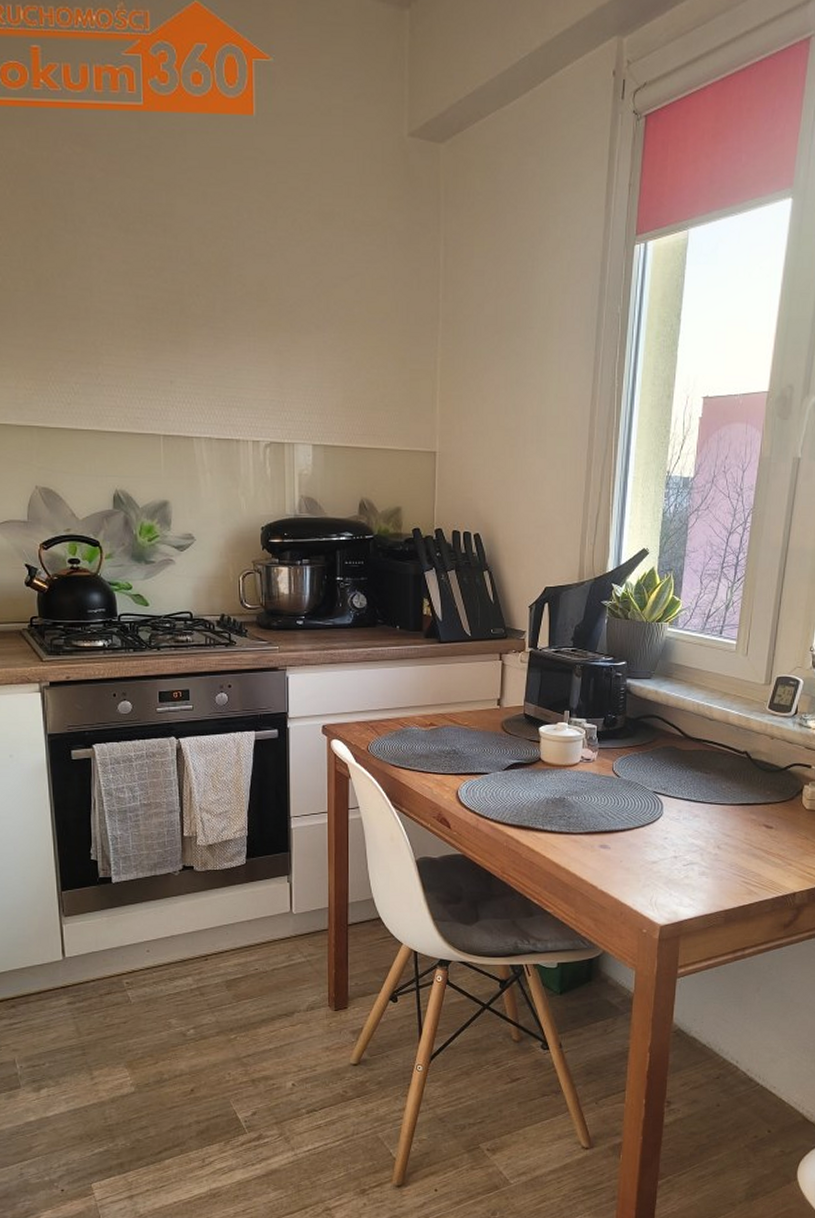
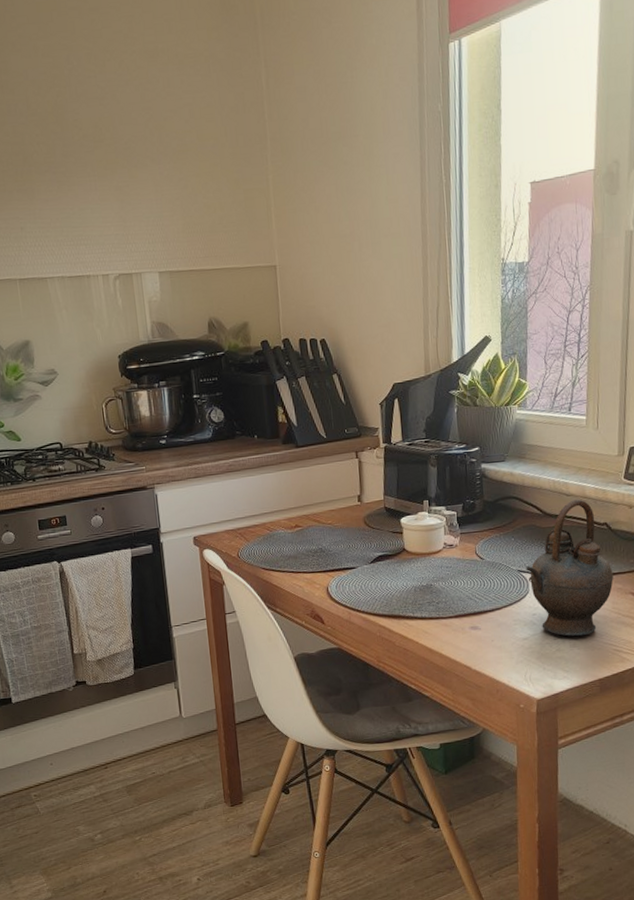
teapot: none [661,725,749,865] -> present [526,499,613,637]

